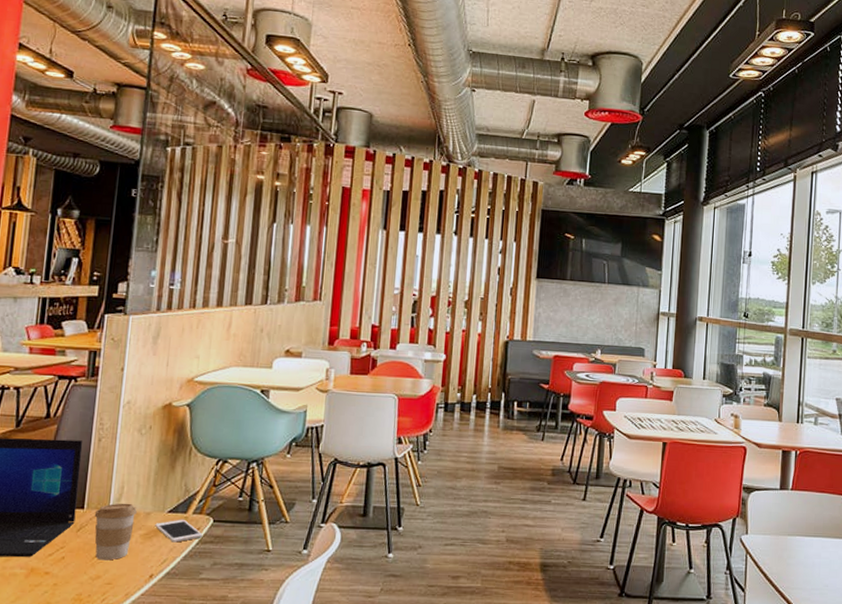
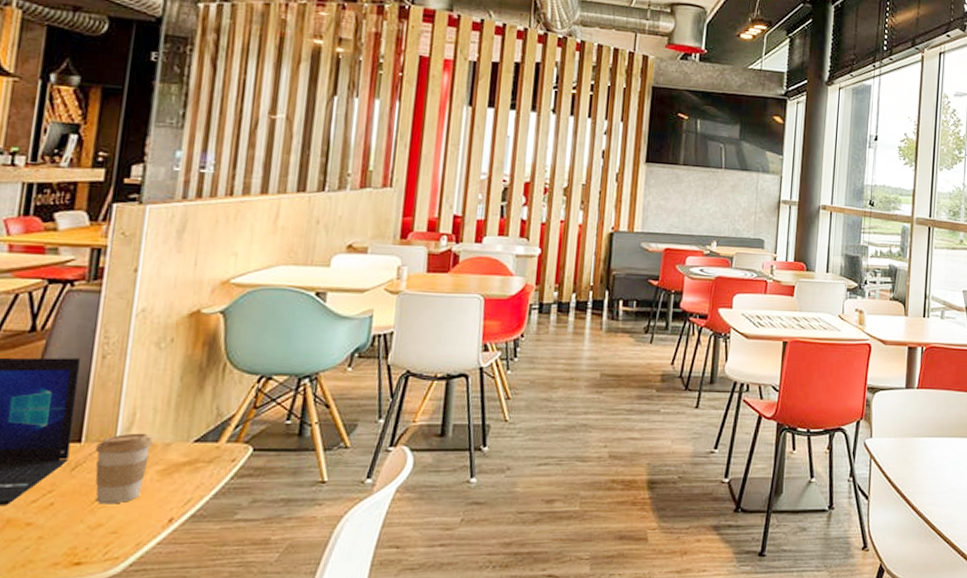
cell phone: present [155,519,203,543] -> none [176,449,240,478]

